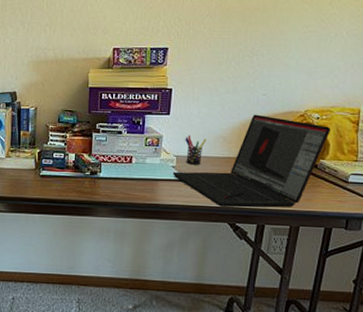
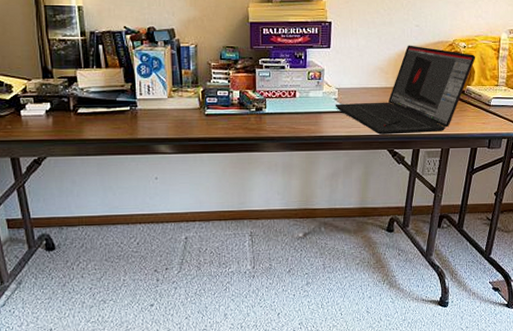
pen holder: present [185,134,206,165] -> none [346,67,365,96]

